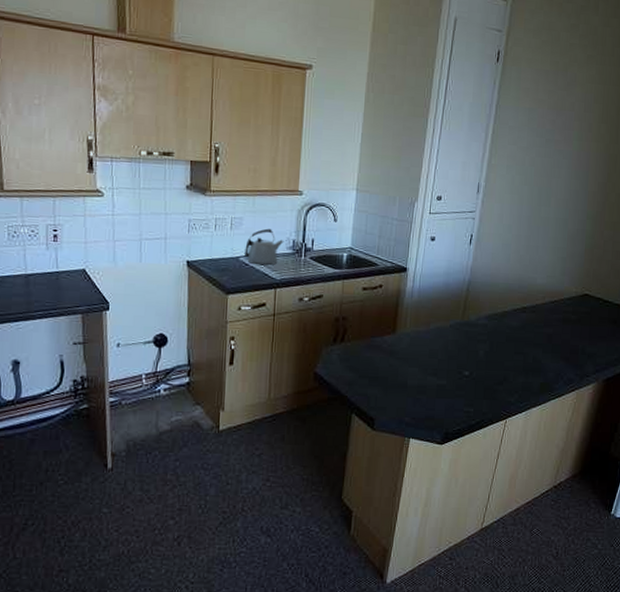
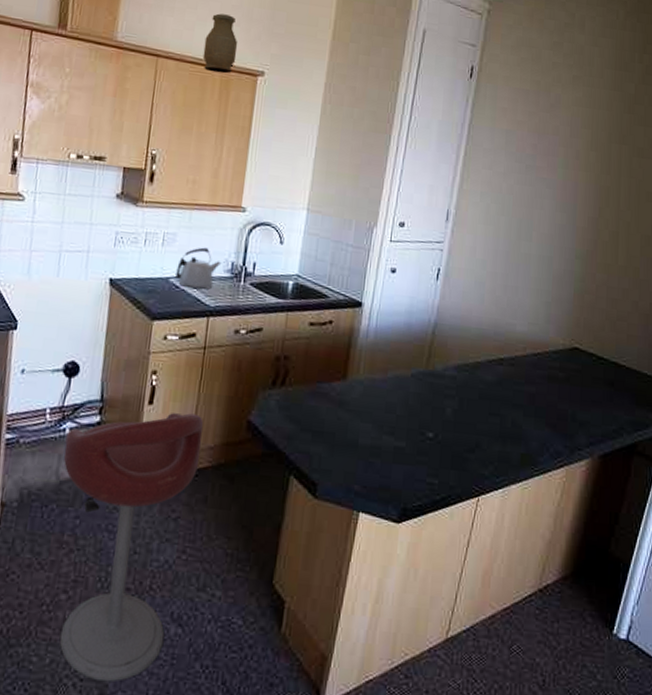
bar stool: none [160,370,278,583] -> present [59,413,204,683]
decorative jar: none [255,10,287,69] -> present [202,13,238,74]

